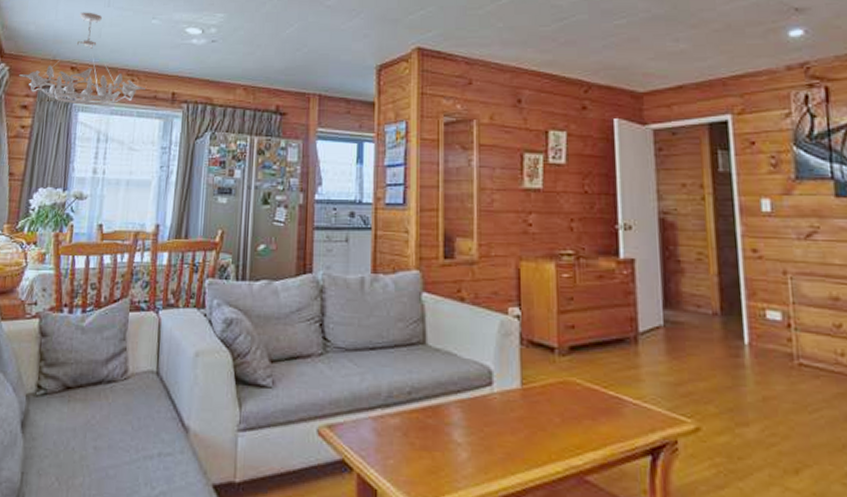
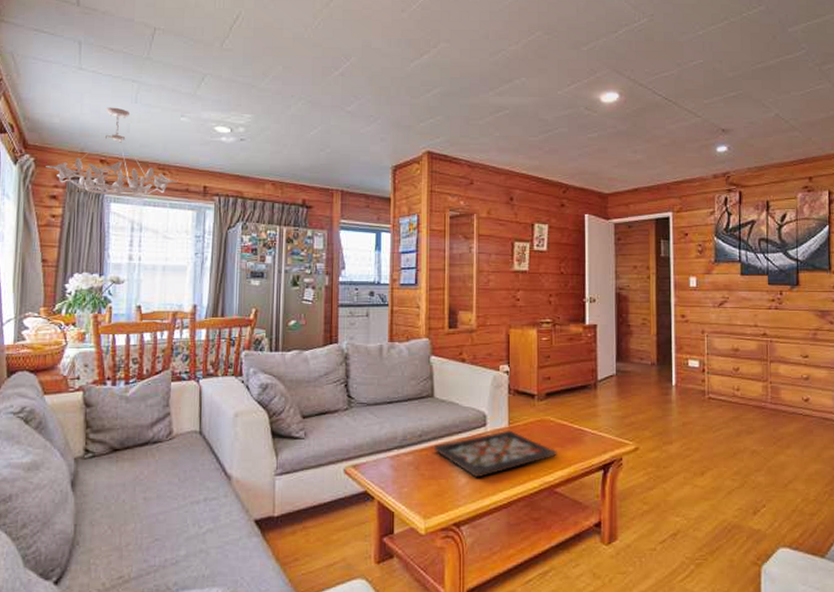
decorative tray: none [427,392,587,454] -> present [434,430,557,478]

